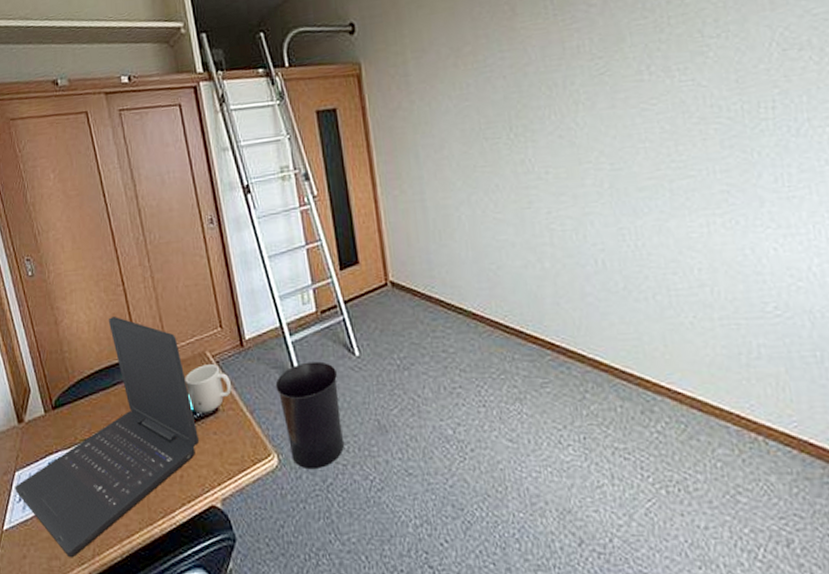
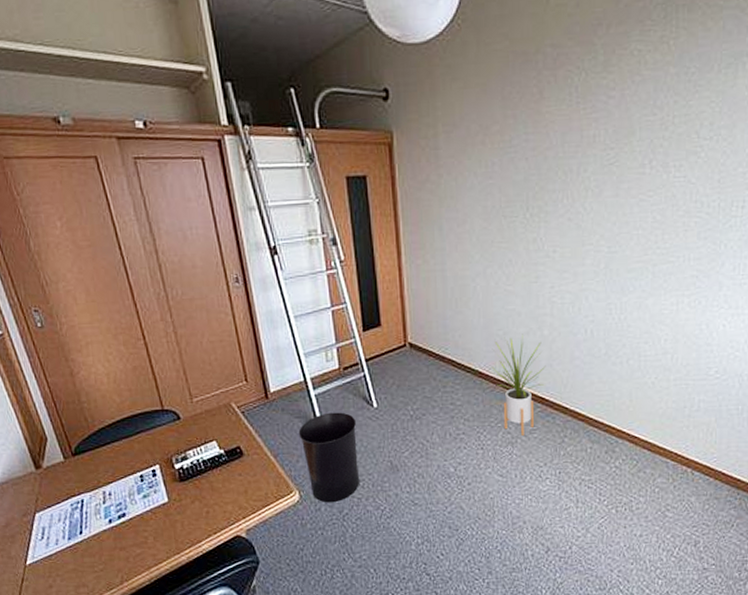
laptop: present [15,317,200,558] -> none [36,369,225,585]
mug: present [184,363,231,414] -> none [210,413,256,458]
house plant: none [485,267,552,390] -> present [492,334,546,436]

